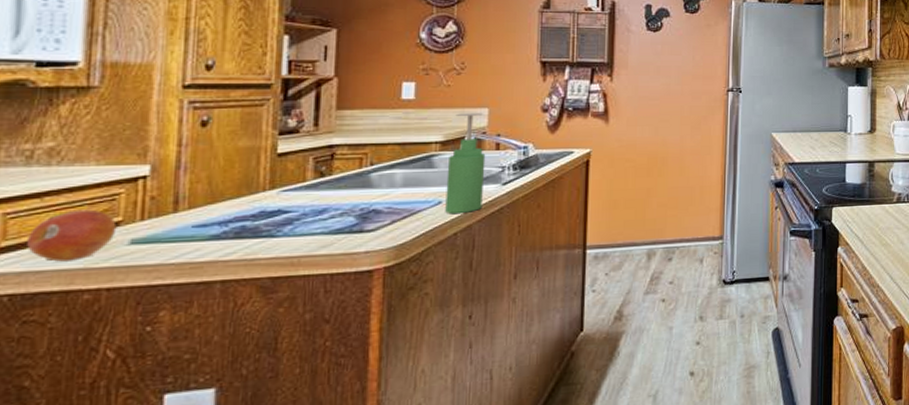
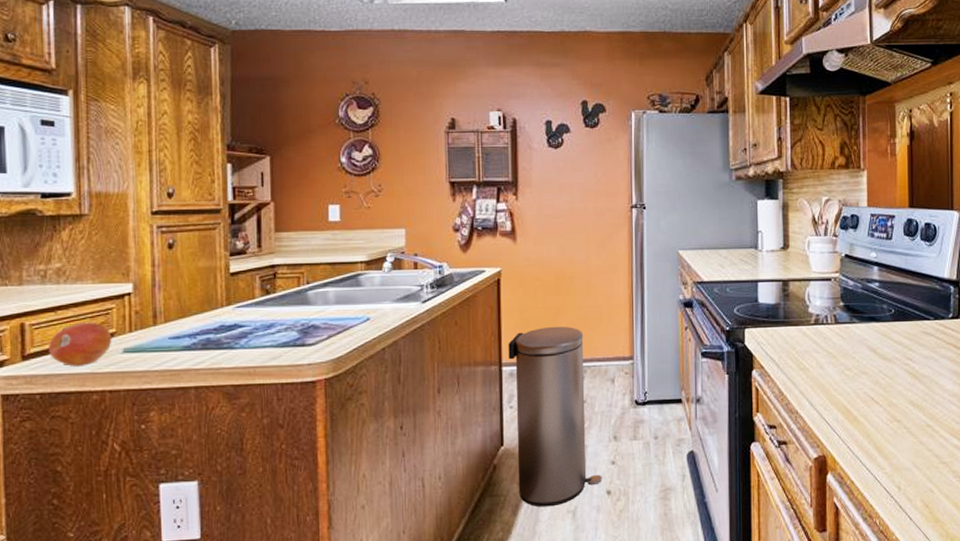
soap dispenser: present [445,113,486,213] -> none [372,233,406,329]
pedal bin: none [594,207,686,393] -> present [508,326,602,507]

